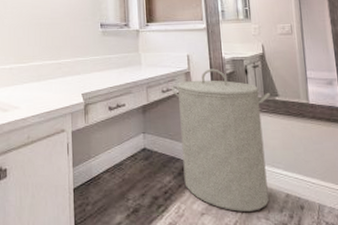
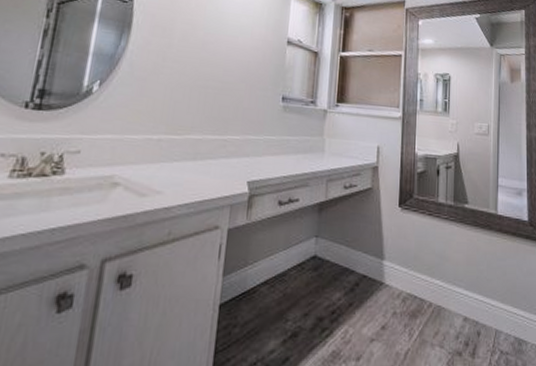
laundry hamper: present [171,68,270,212] -> none [354,165,460,338]

